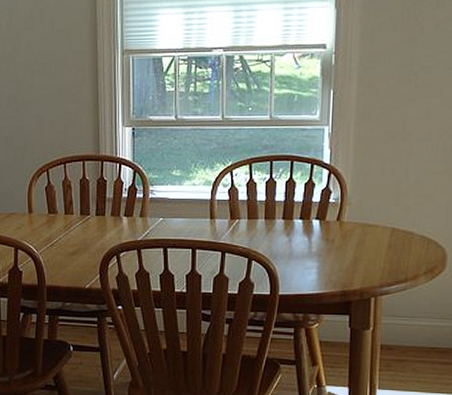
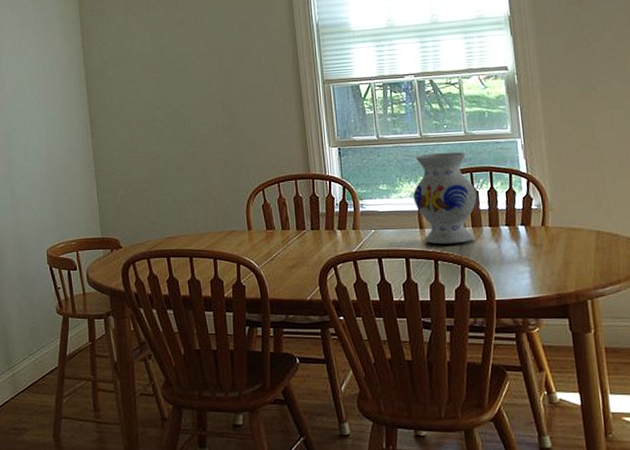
vase: none [207,137,274,236] -> present [413,152,477,245]

